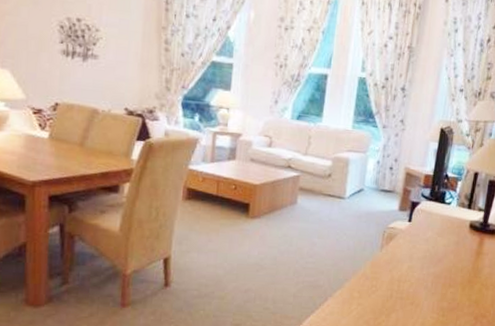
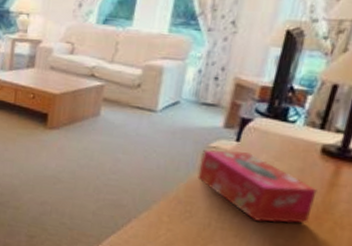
tissue box: none [380,230,469,289] -> present [197,149,317,224]

